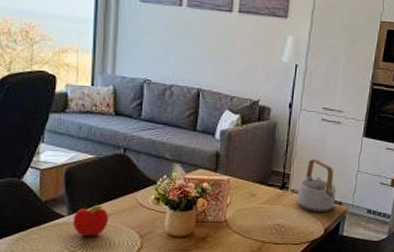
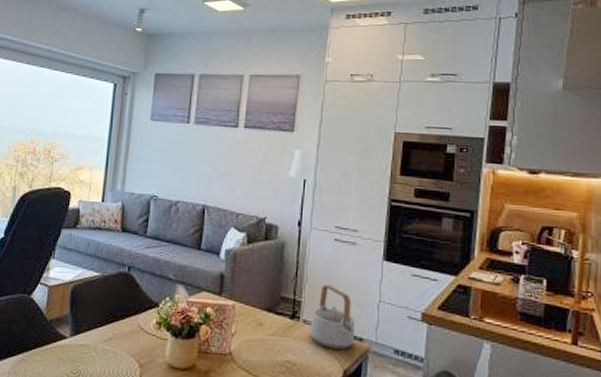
fruit: present [73,205,109,236] -> none [74,327,110,362]

